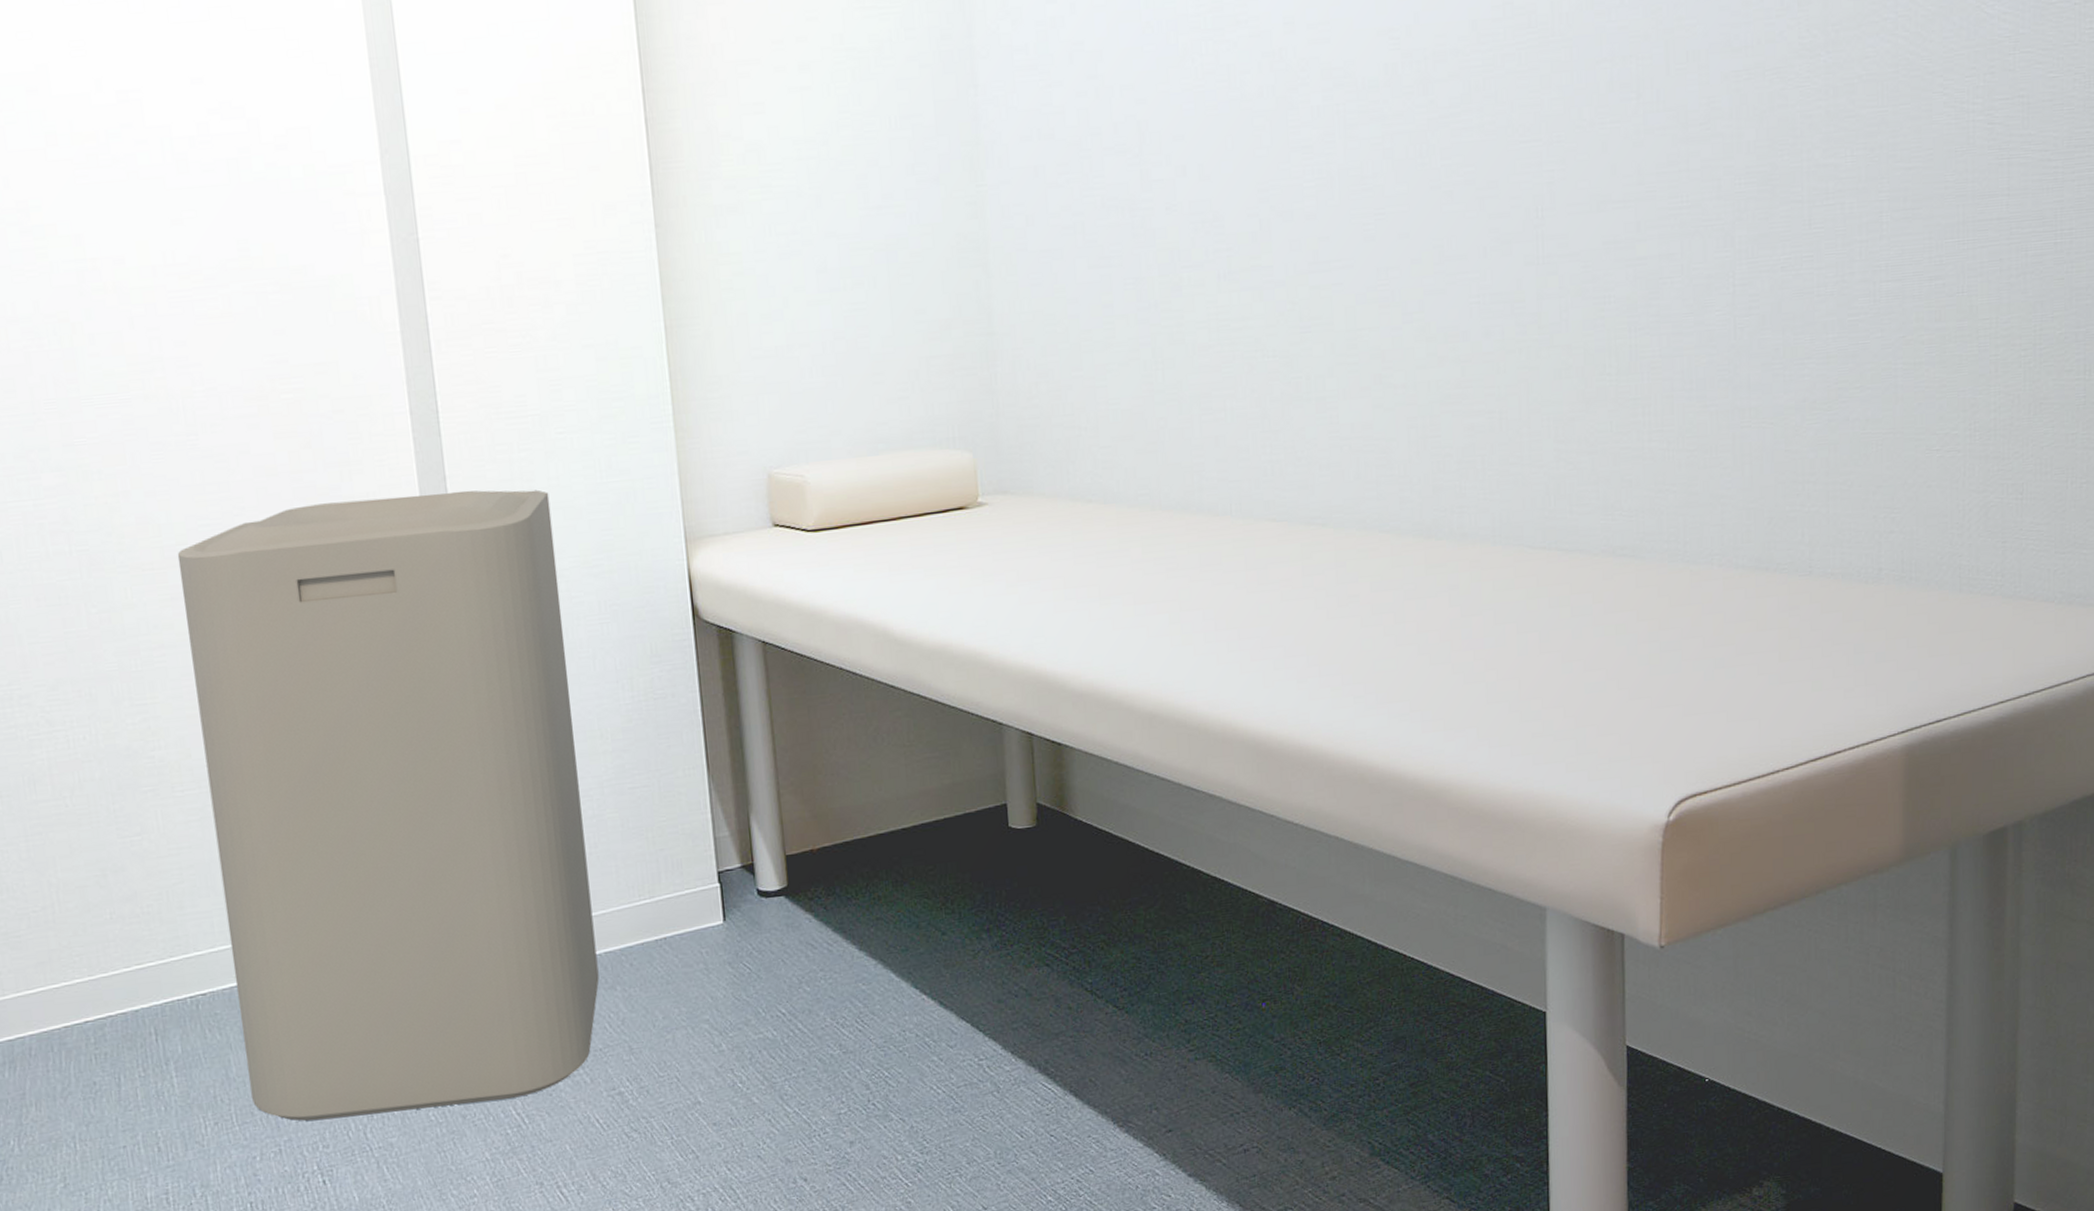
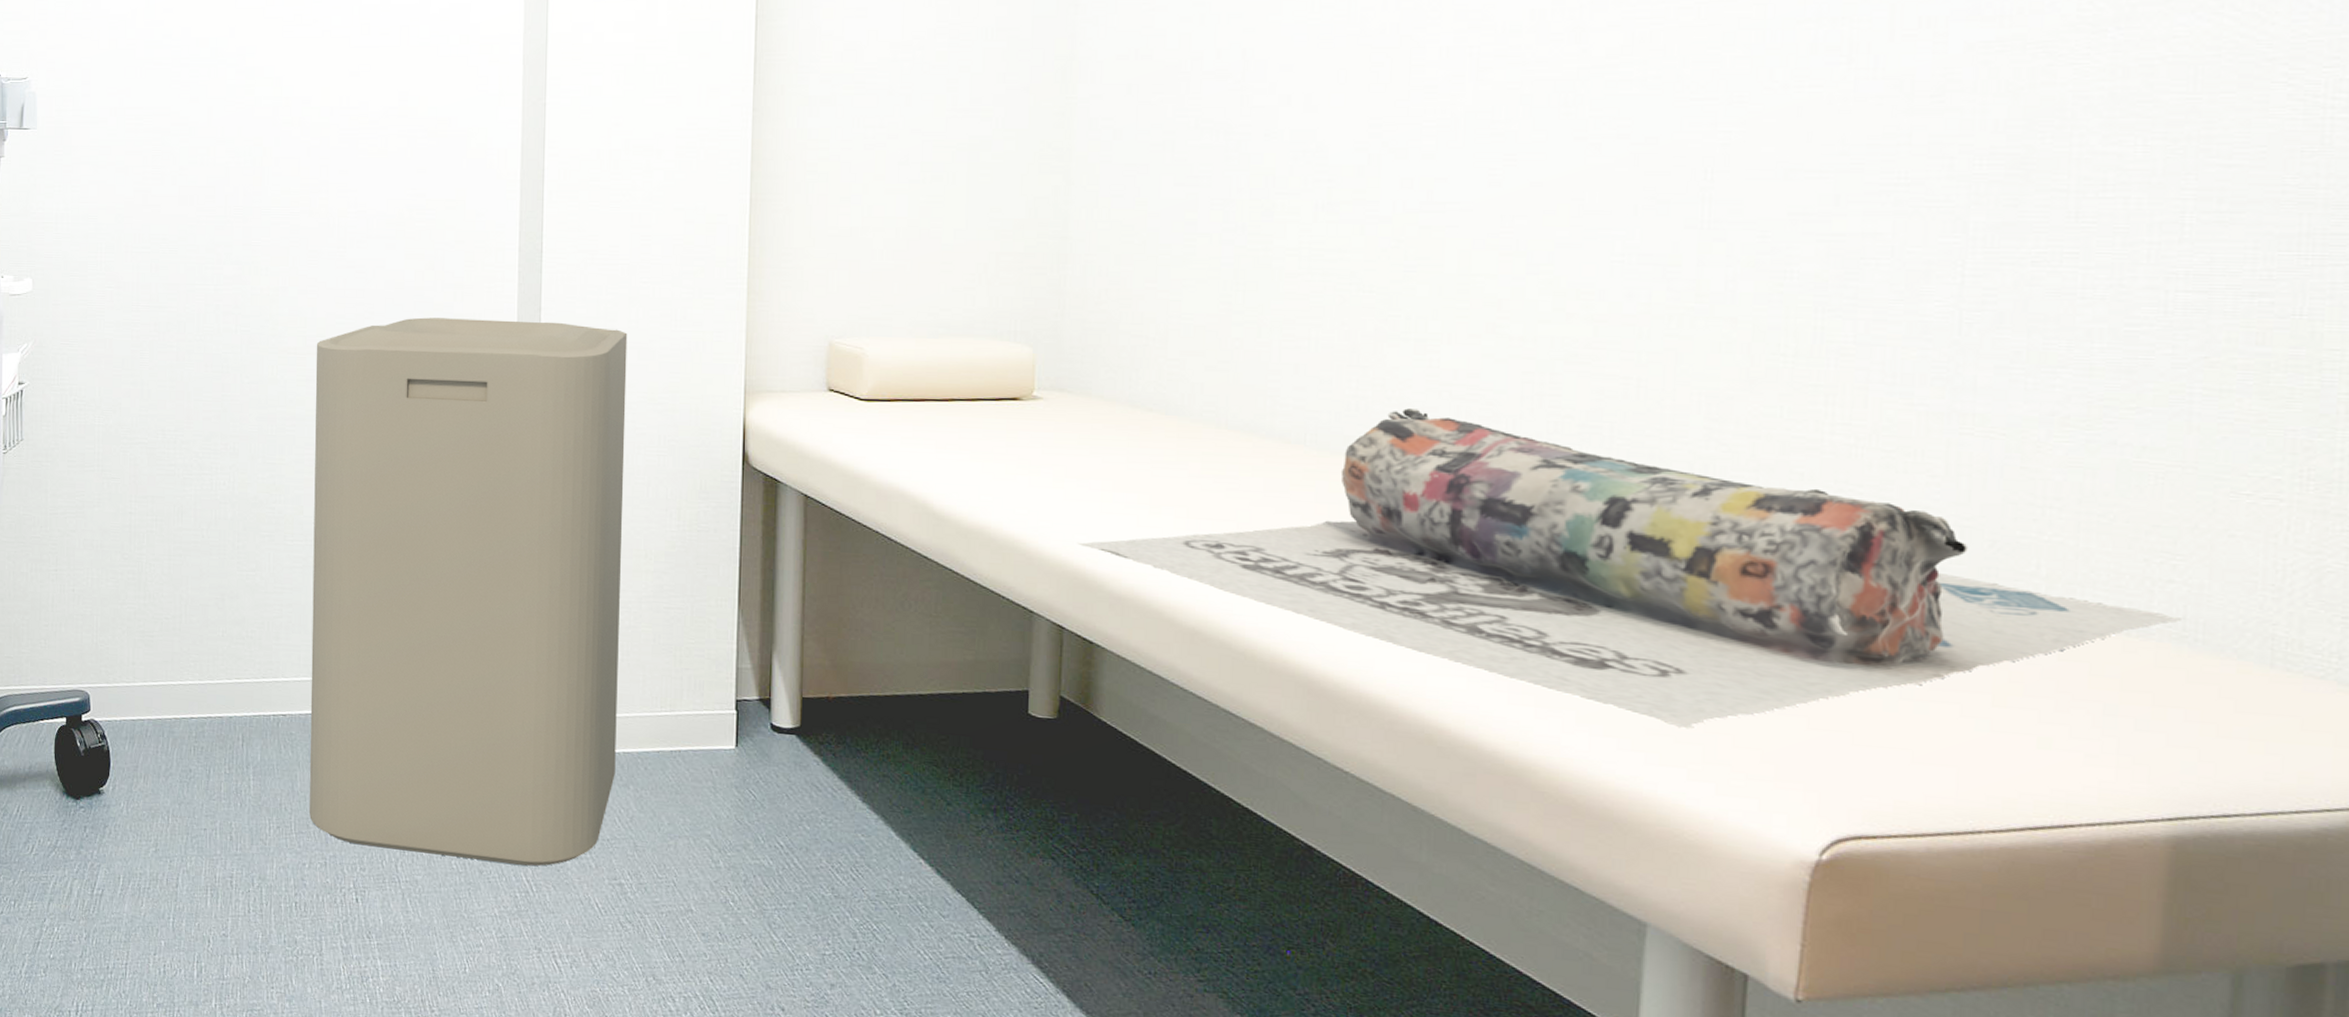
towel: none [1035,466,1902,728] -> present [1076,408,2183,729]

